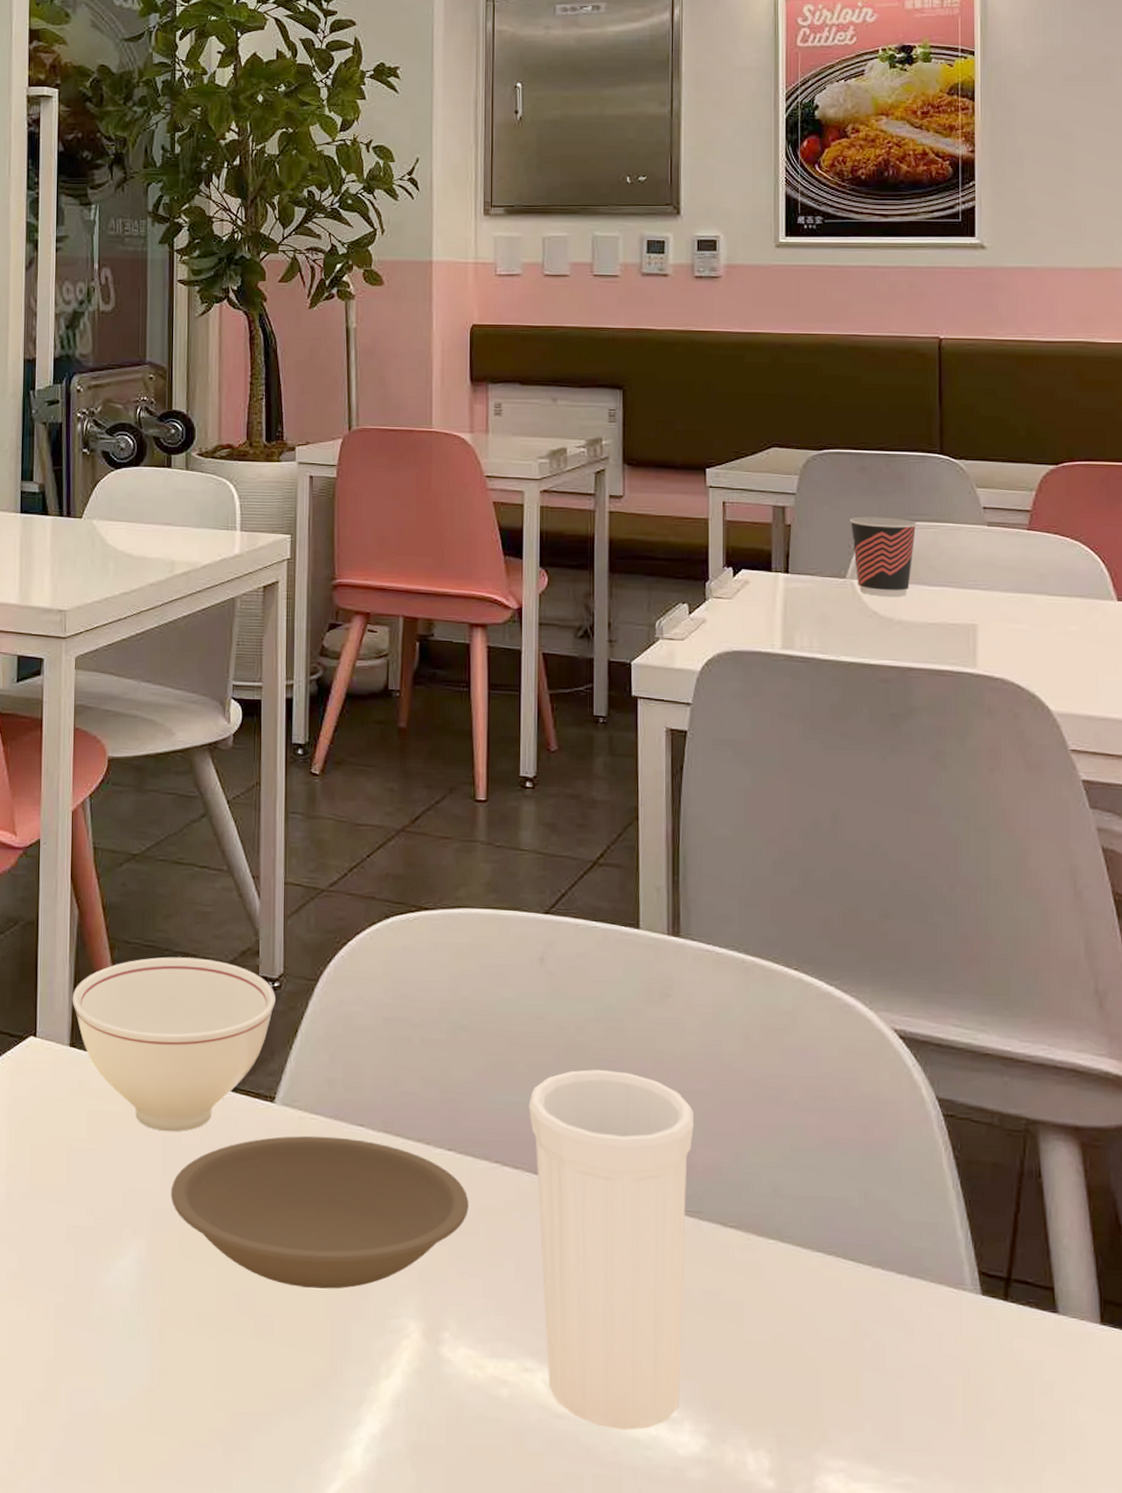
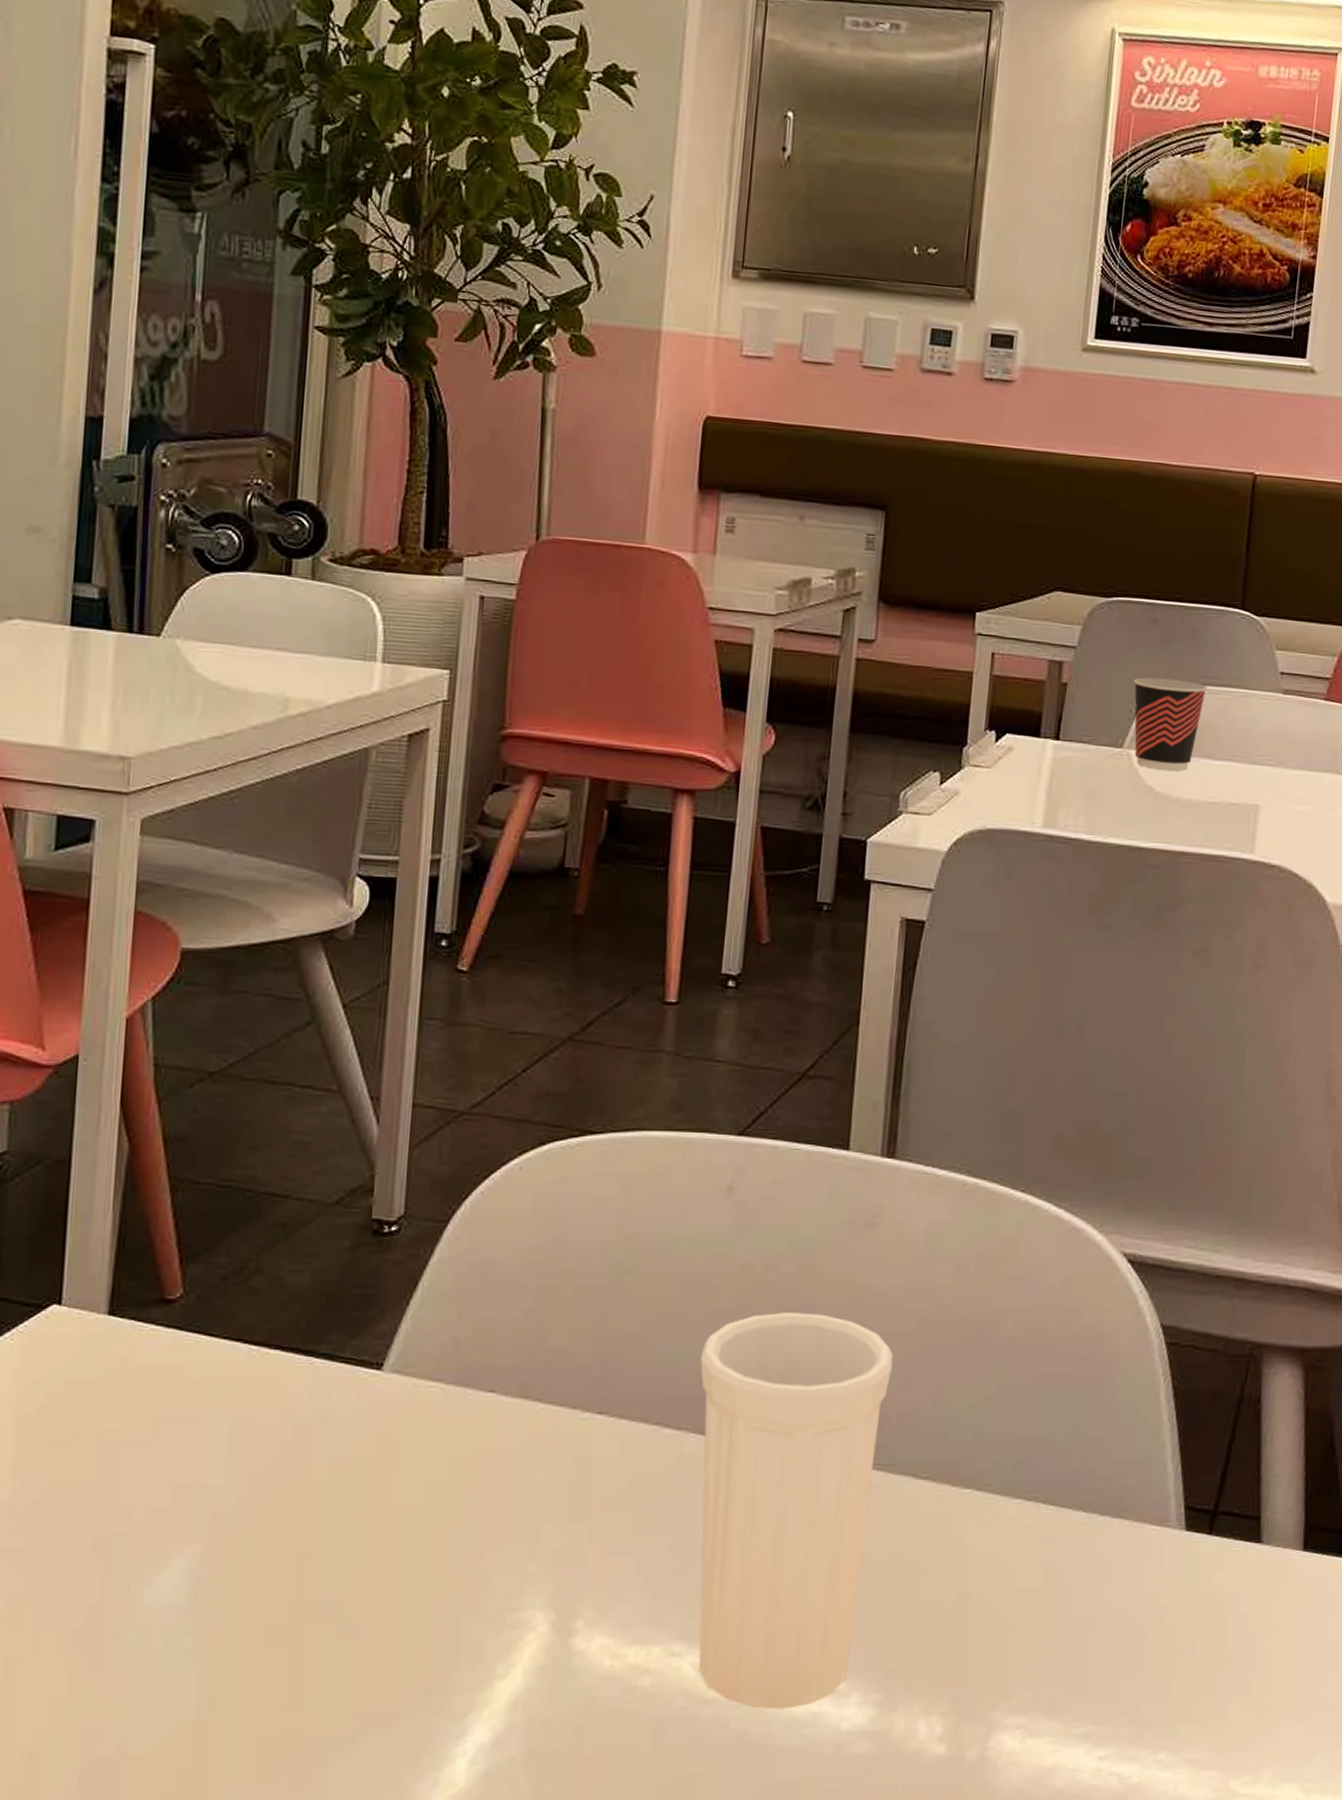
bowl: present [72,957,275,1132] -> none [114,1199,392,1413]
dish: present [170,1135,469,1289] -> none [237,1406,619,1585]

